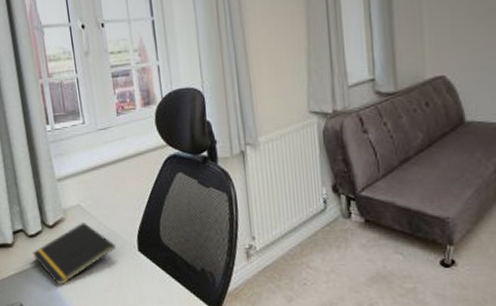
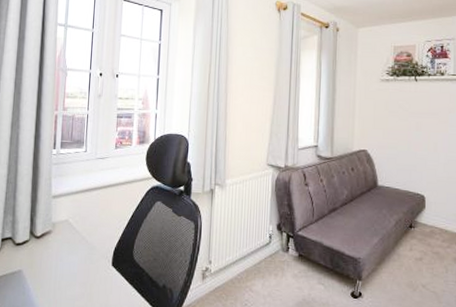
notepad: present [32,222,116,285] -> none [15,235,93,292]

